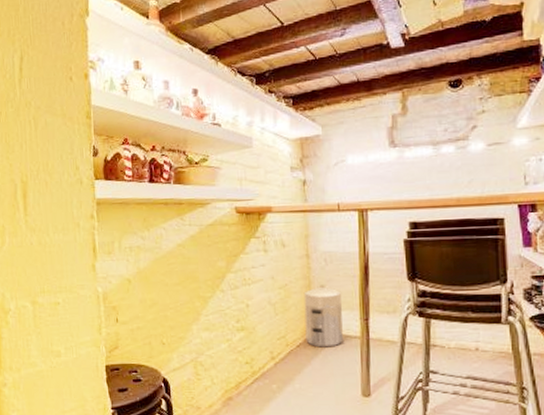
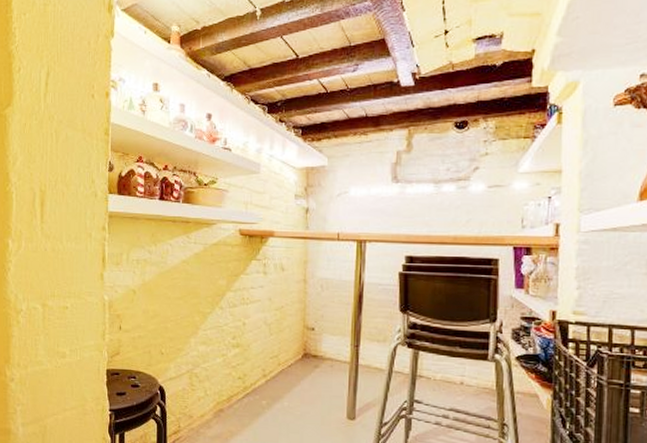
waste bin: present [303,285,343,348] -> none [297,309,335,370]

